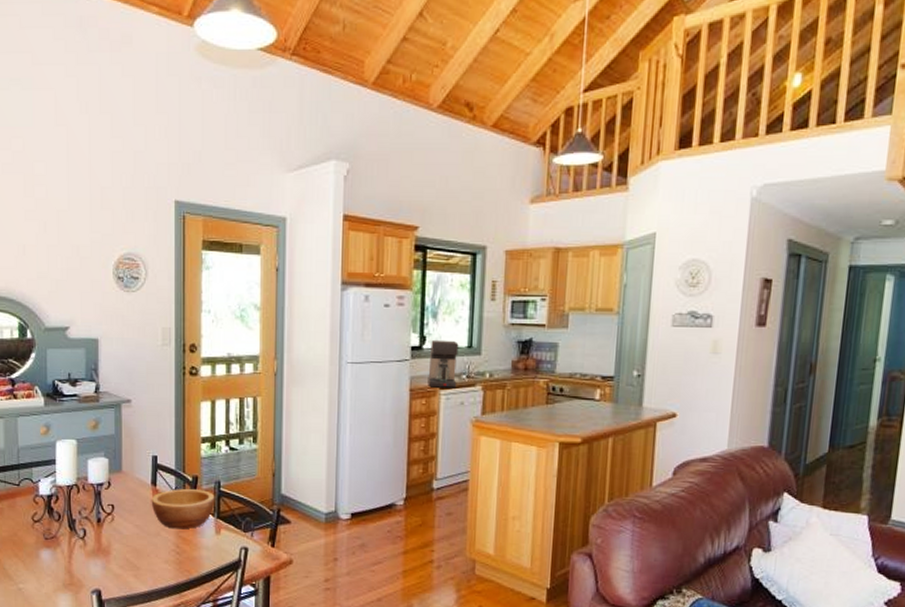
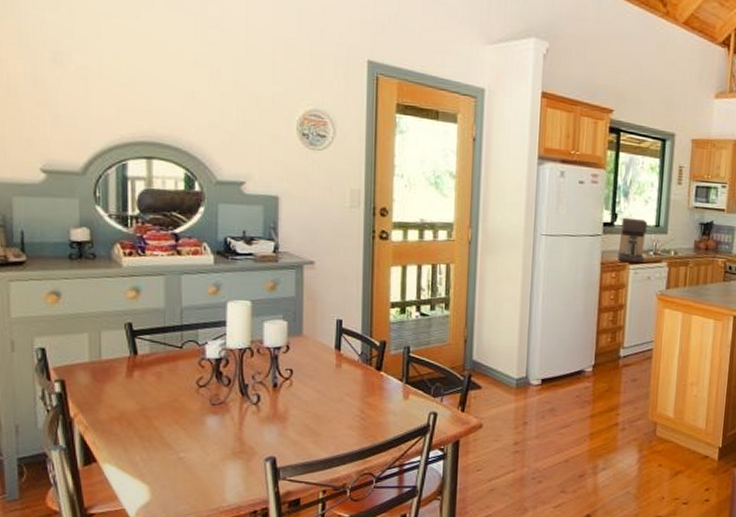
bowl: present [151,488,215,529] -> none [334,353,404,395]

